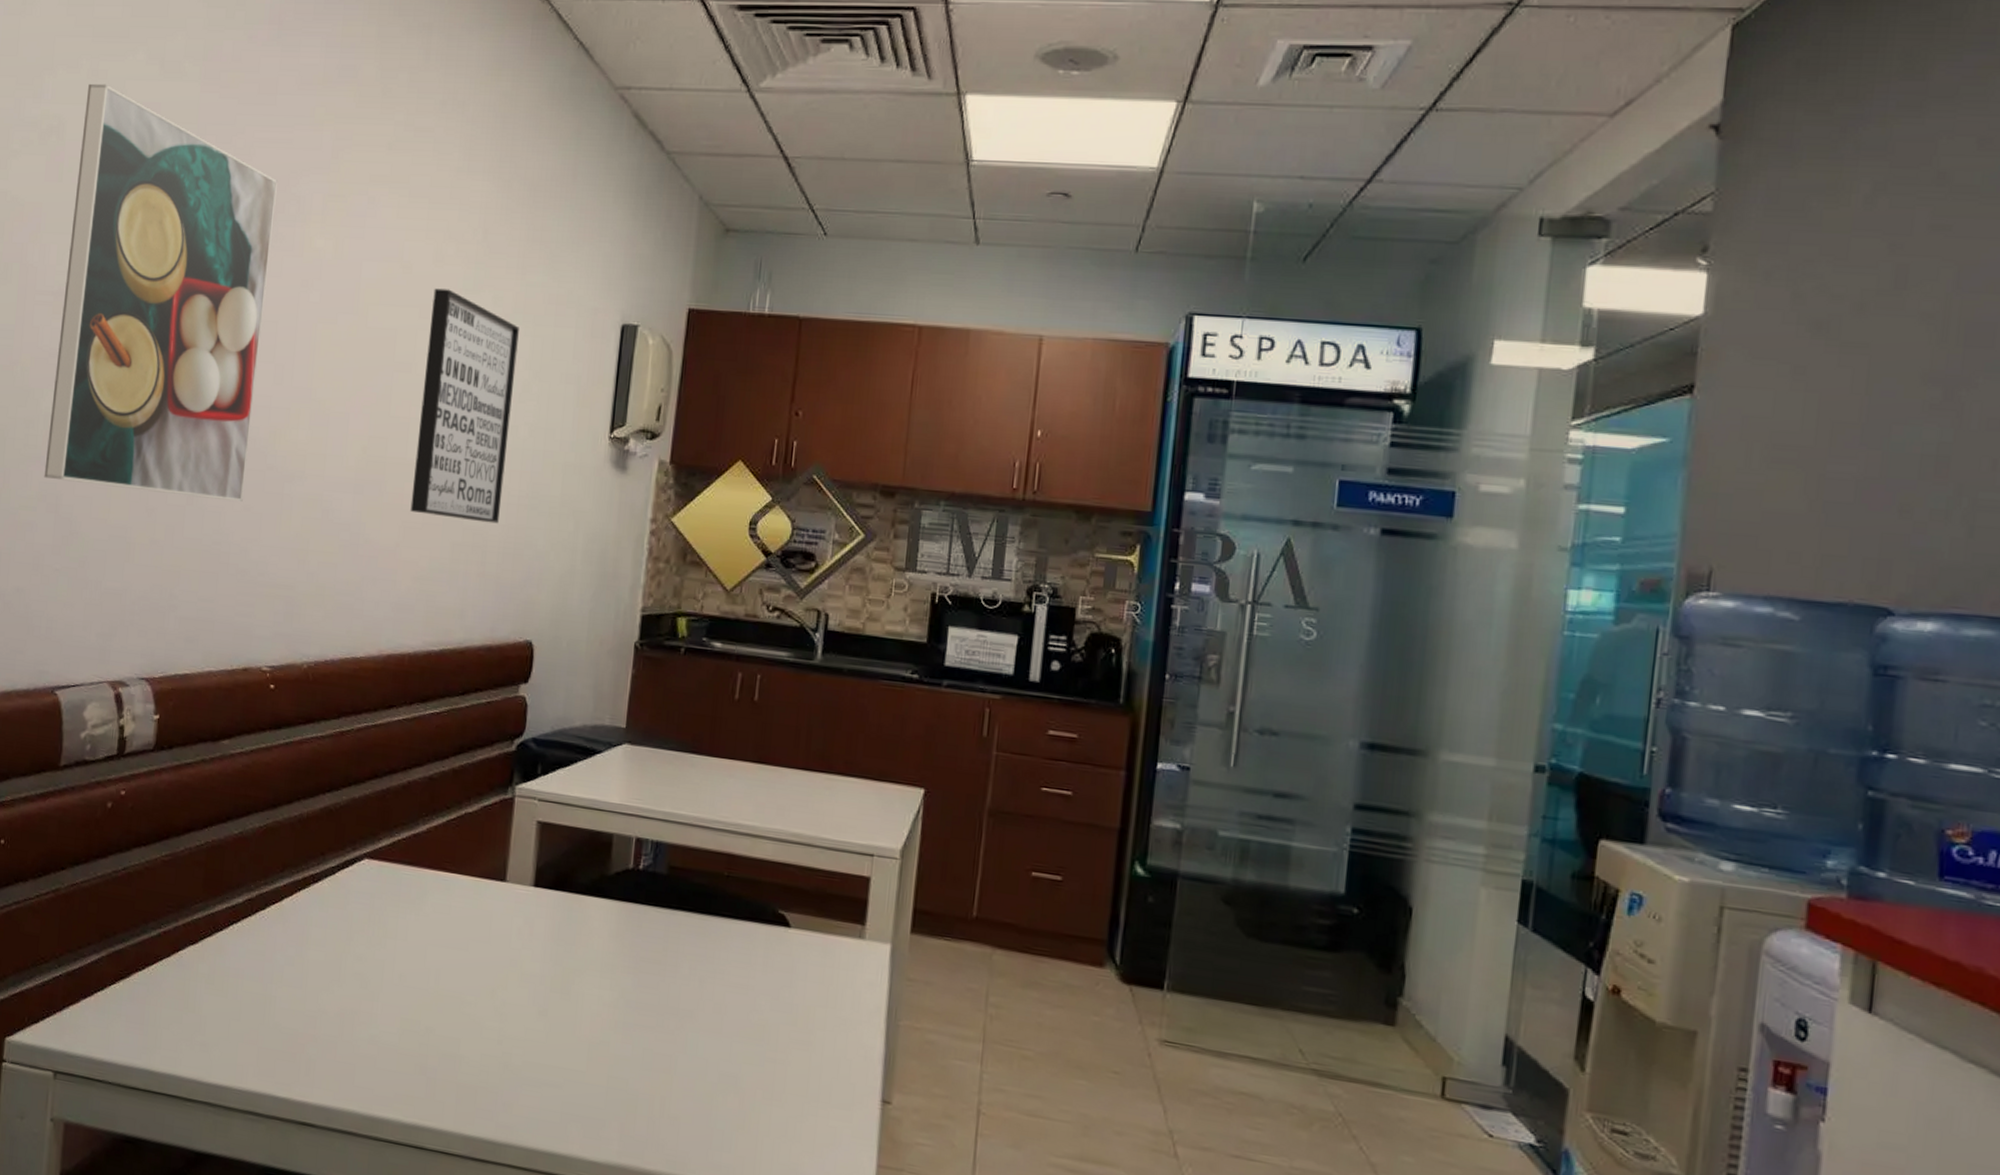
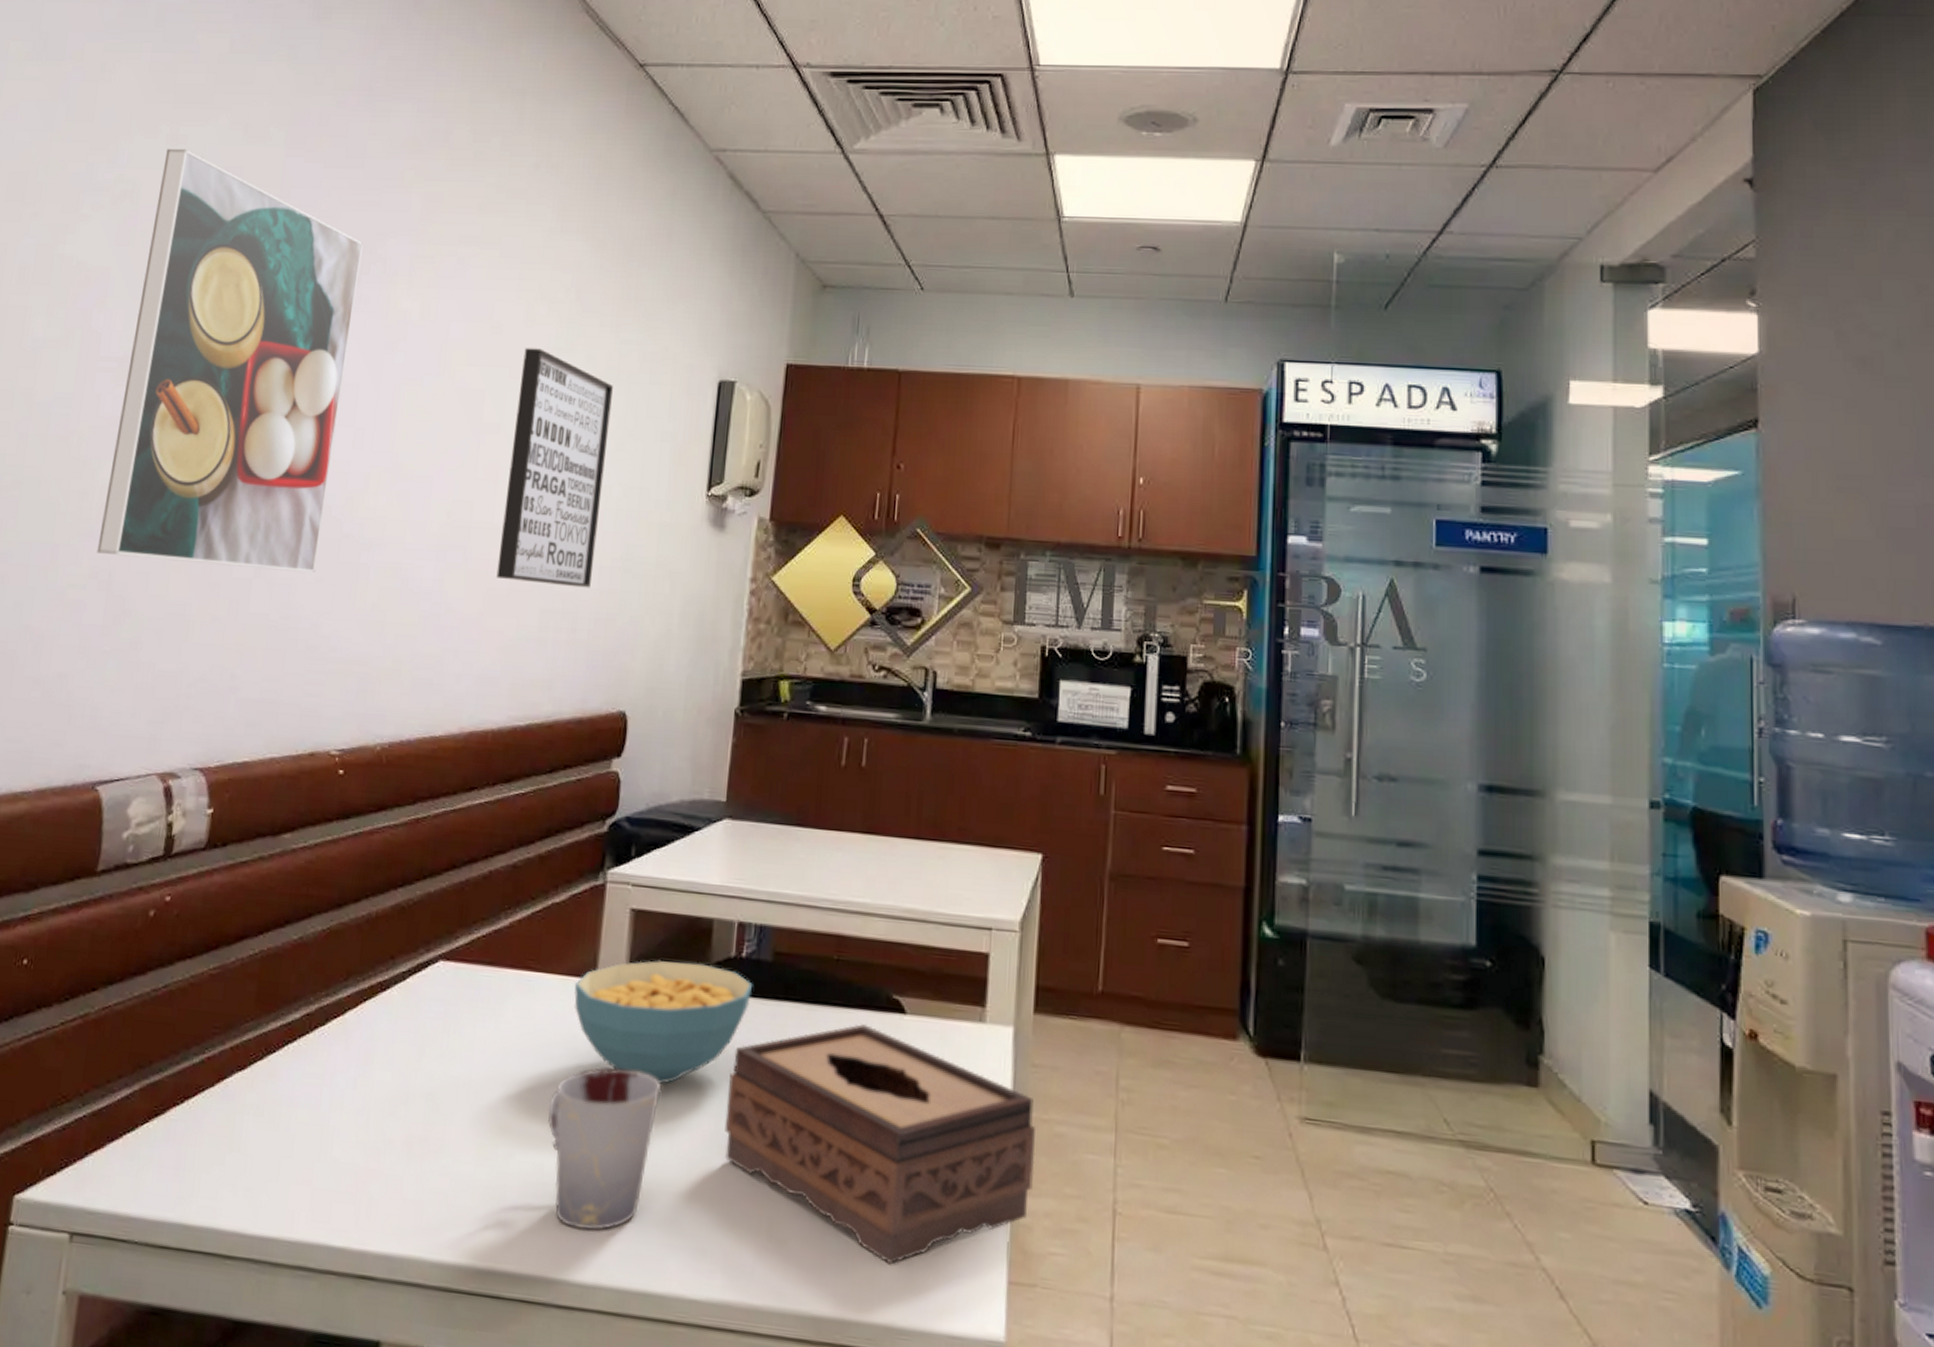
cup: none [463,959,566,1099] -> present [547,1068,662,1231]
cereal bowl: none [485,867,649,977] -> present [573,959,753,1084]
tissue box: none [622,934,908,1144] -> present [724,1024,1036,1265]

